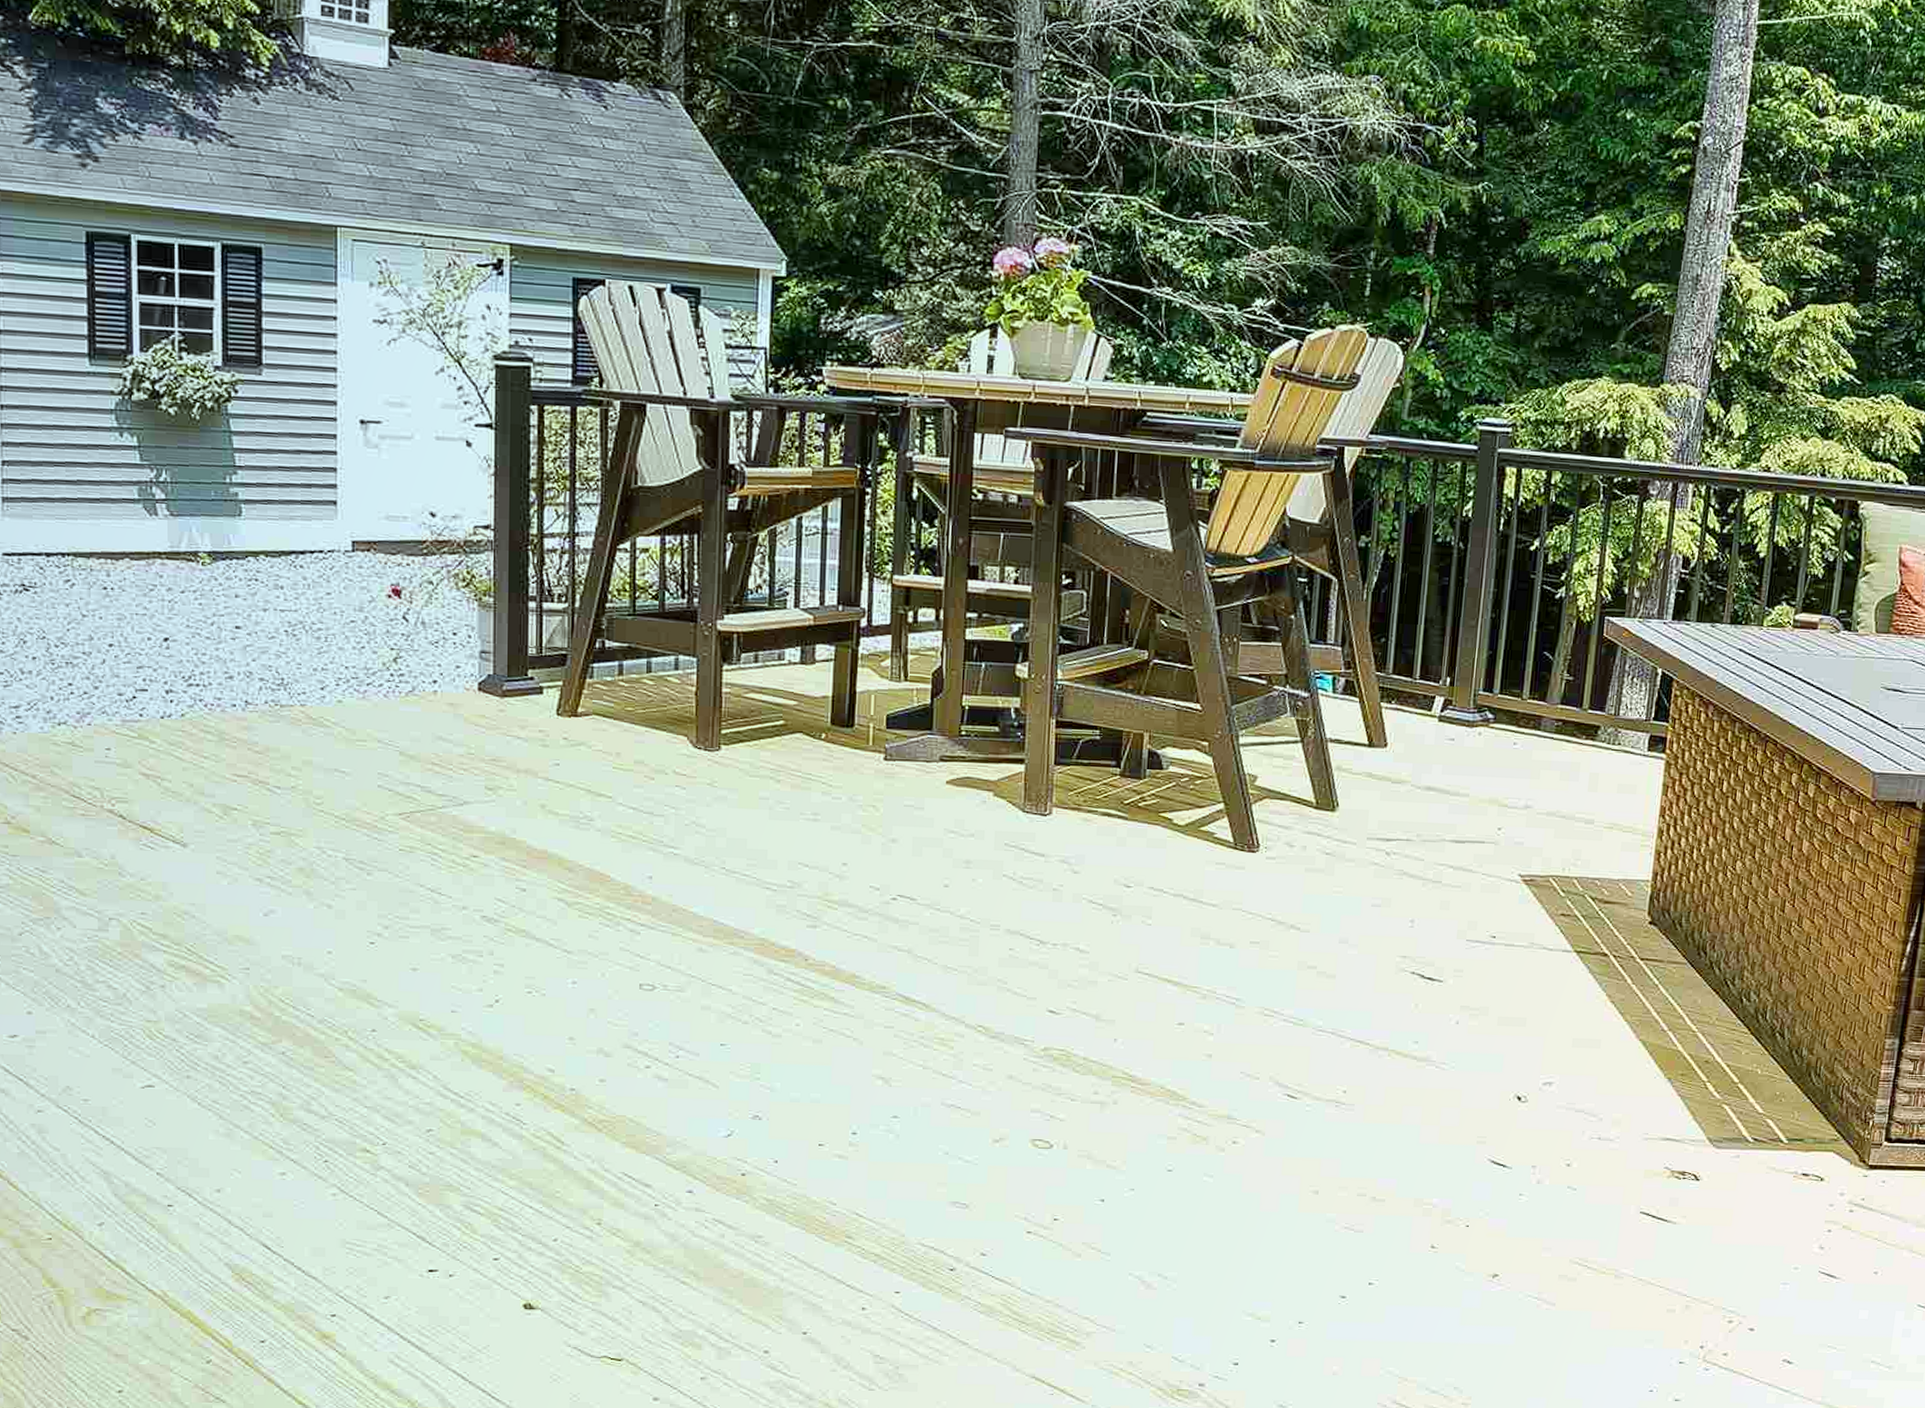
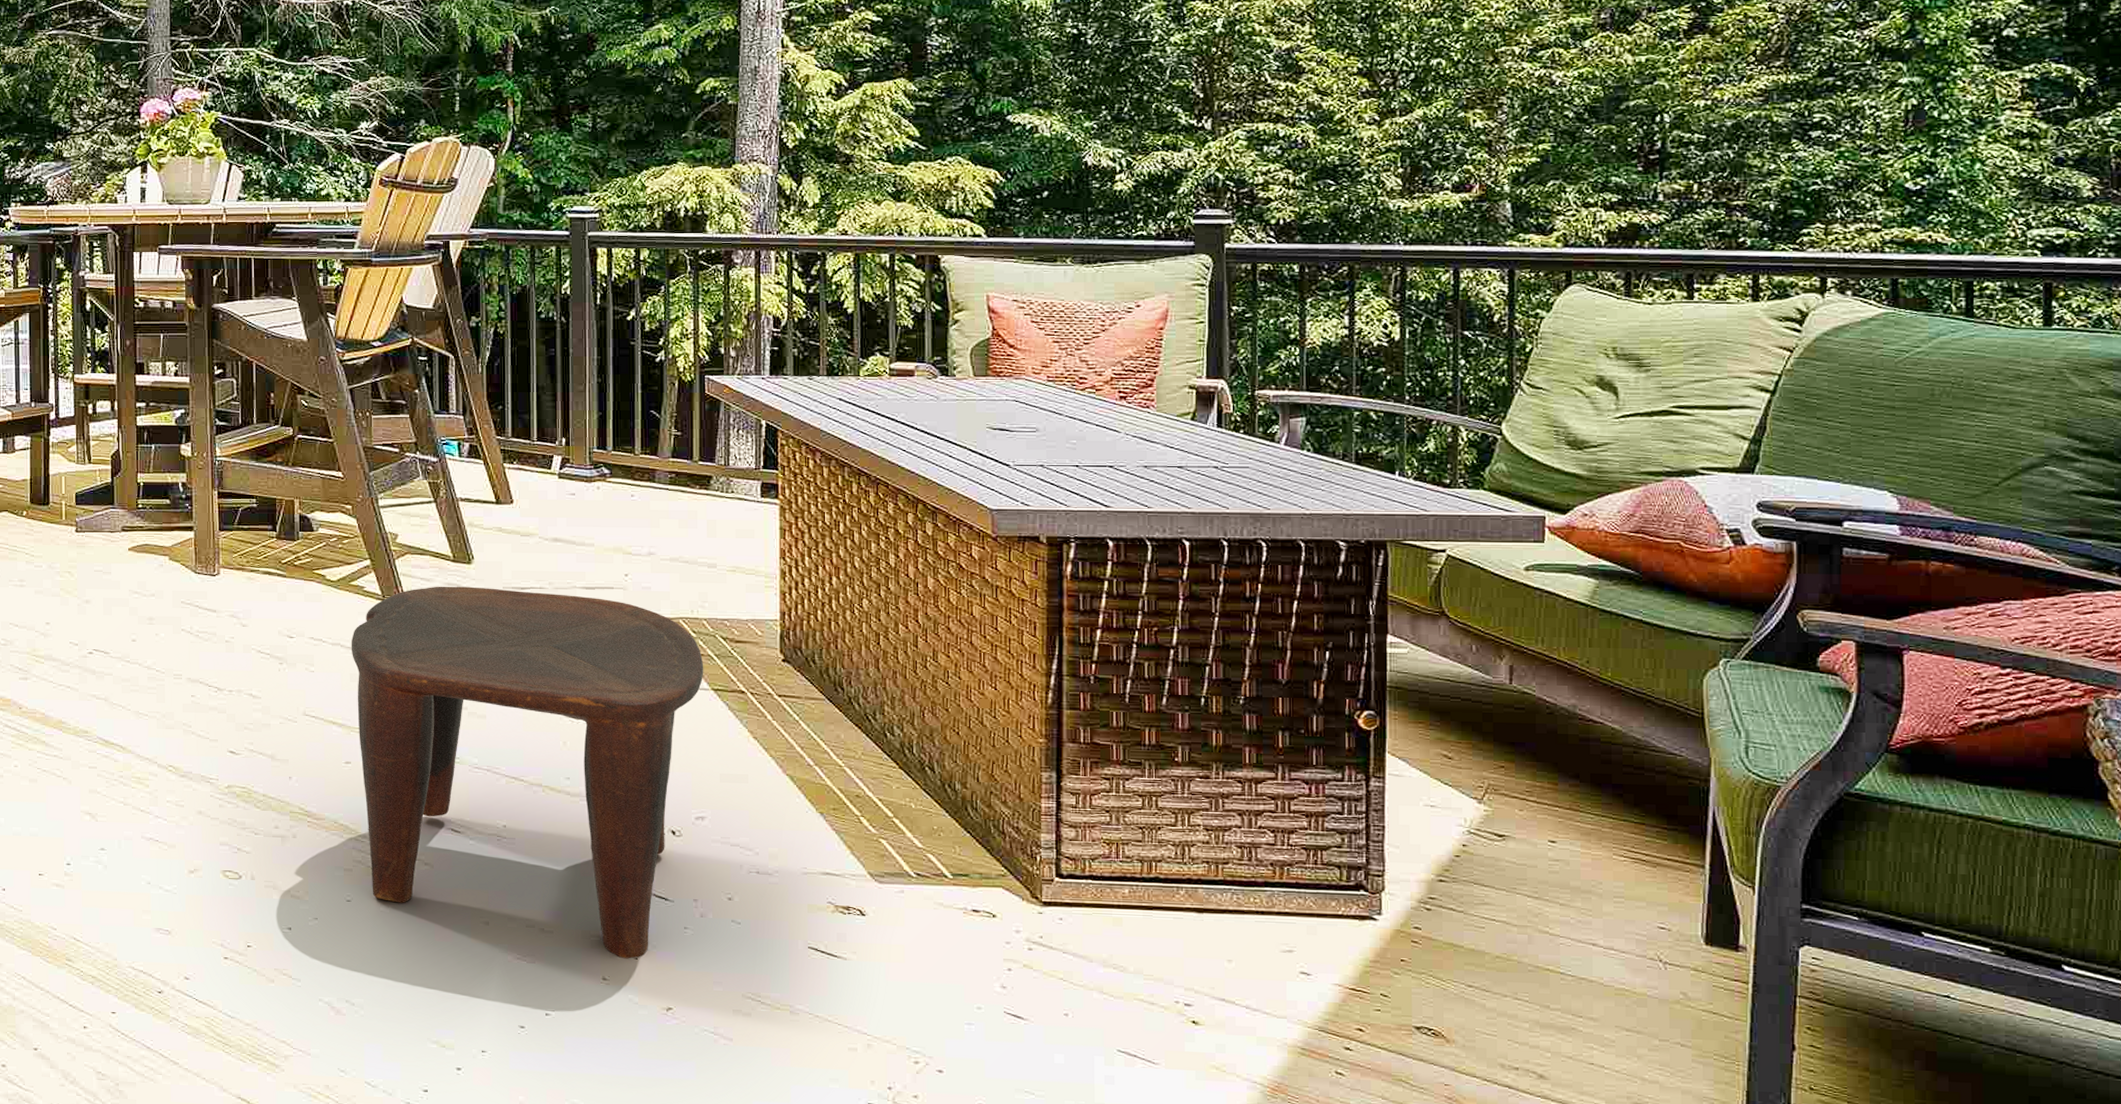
stool: none [1194,834,1570,1227] -> present [351,586,704,959]

